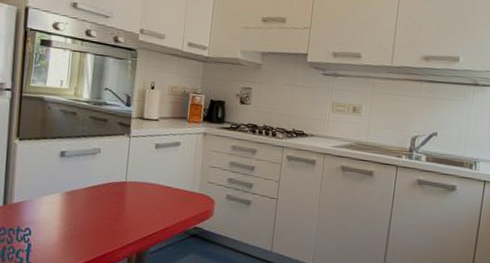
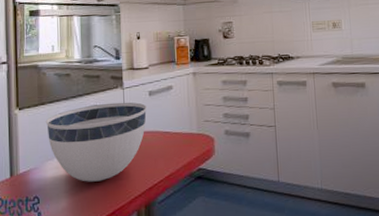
bowl: none [45,148,152,224] -> present [45,102,148,182]

